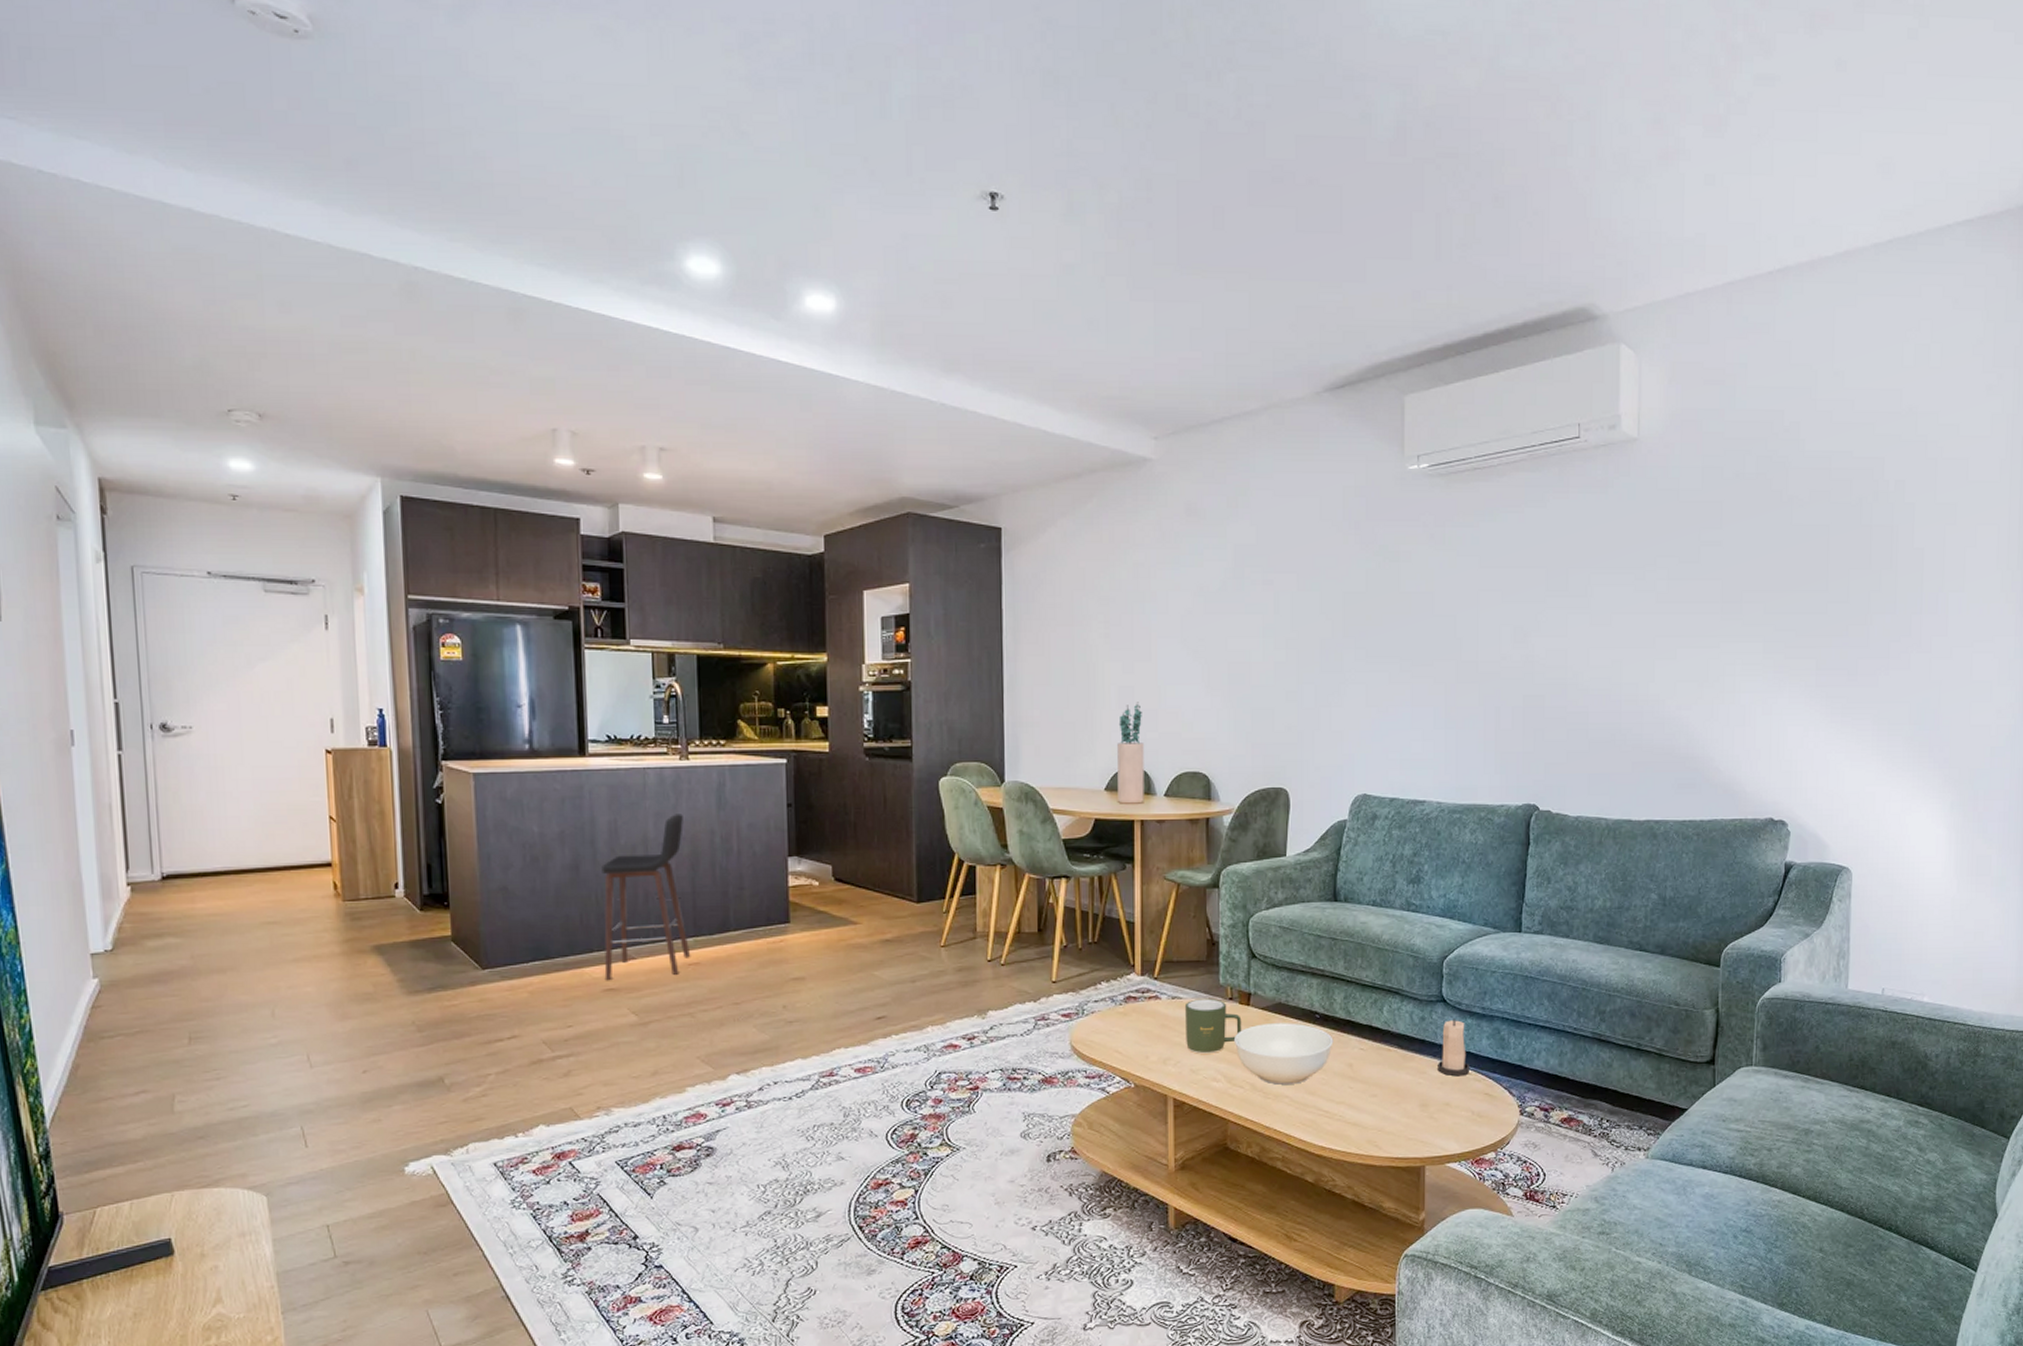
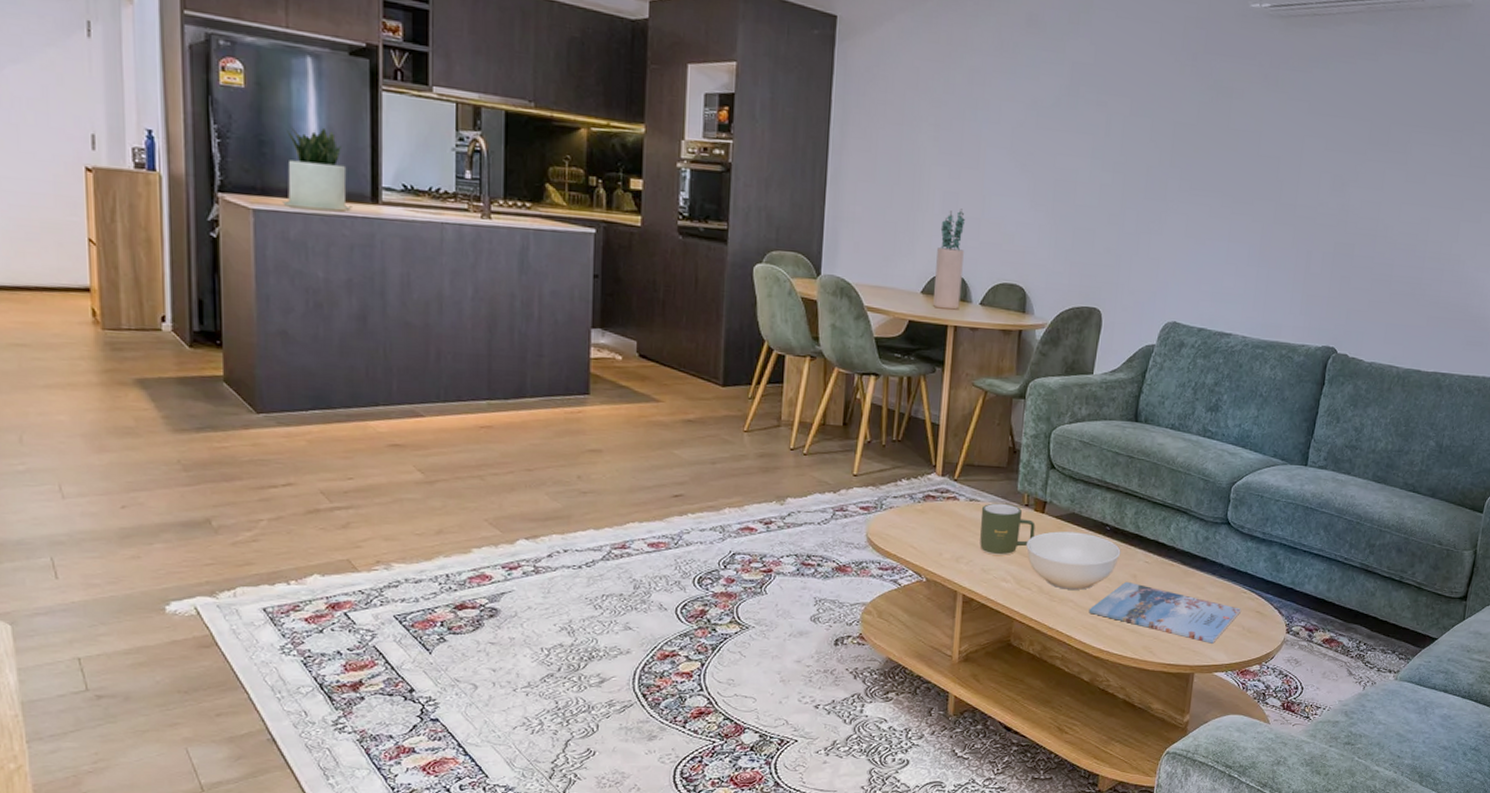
planter: none [499,690,562,769] -> present [283,127,352,213]
bar stool: present [601,814,690,981] -> none [390,273,482,436]
magazine: none [1306,1071,1468,1132] -> present [1088,581,1241,644]
candle: present [1438,1019,1471,1077] -> none [1215,541,1246,594]

